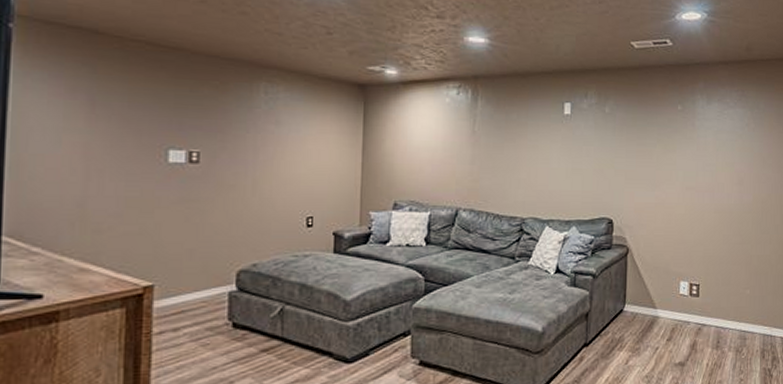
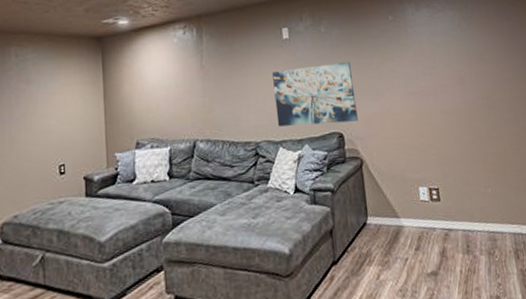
wall art: none [547,147,631,209] -> present [272,61,358,127]

